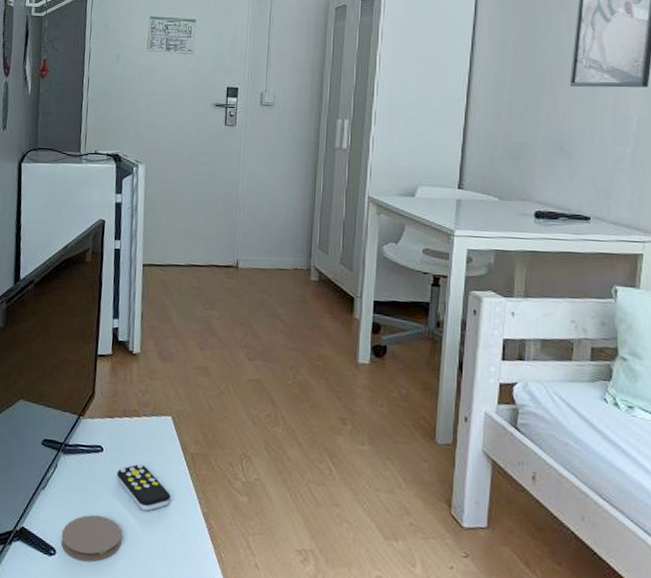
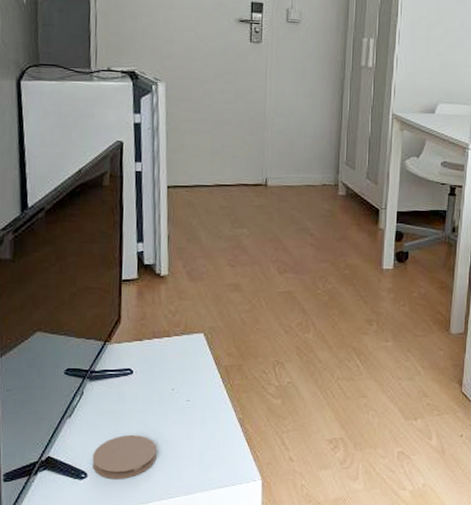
remote control: present [116,463,171,512] -> none [148,381,206,425]

